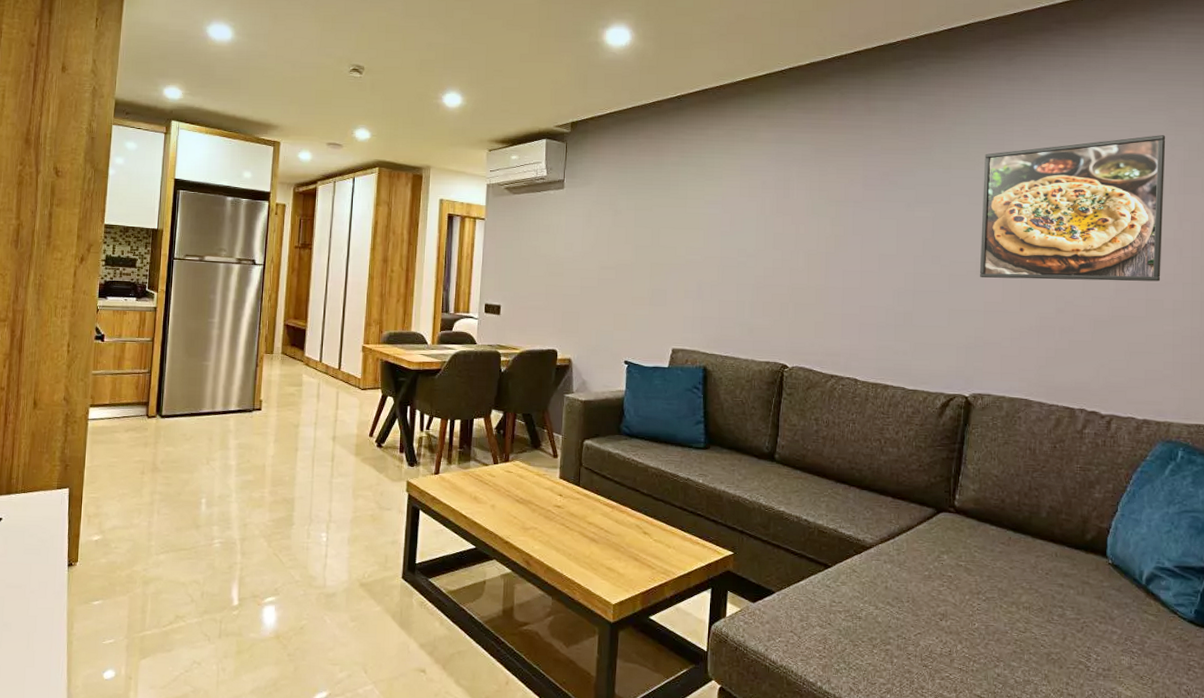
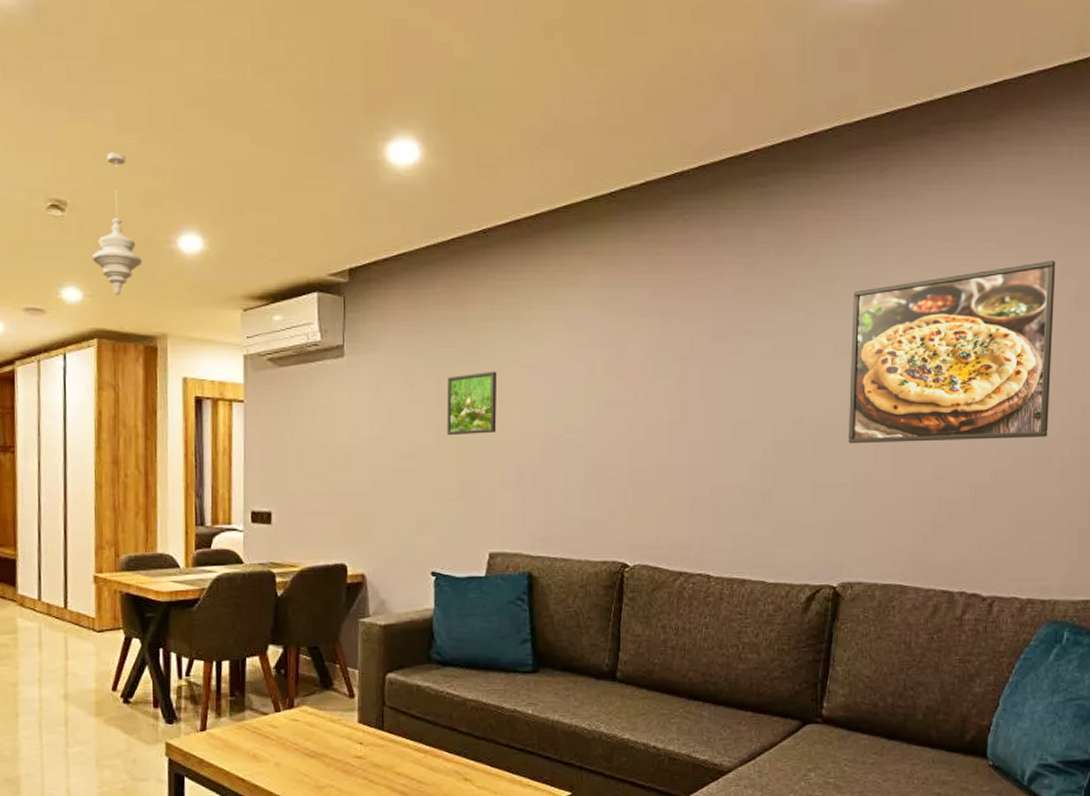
pendant light: none [379,32,416,136] -> present [91,152,142,296]
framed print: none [642,205,685,254] -> present [446,371,497,436]

